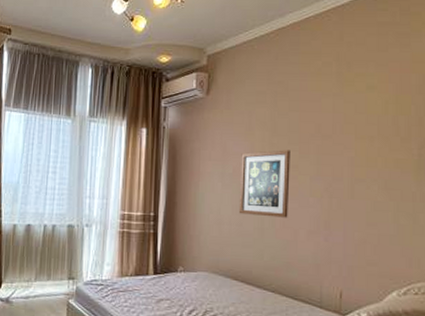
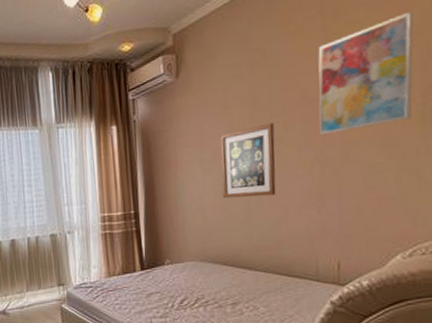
wall art: none [329,74,413,169] -> present [318,11,414,136]

